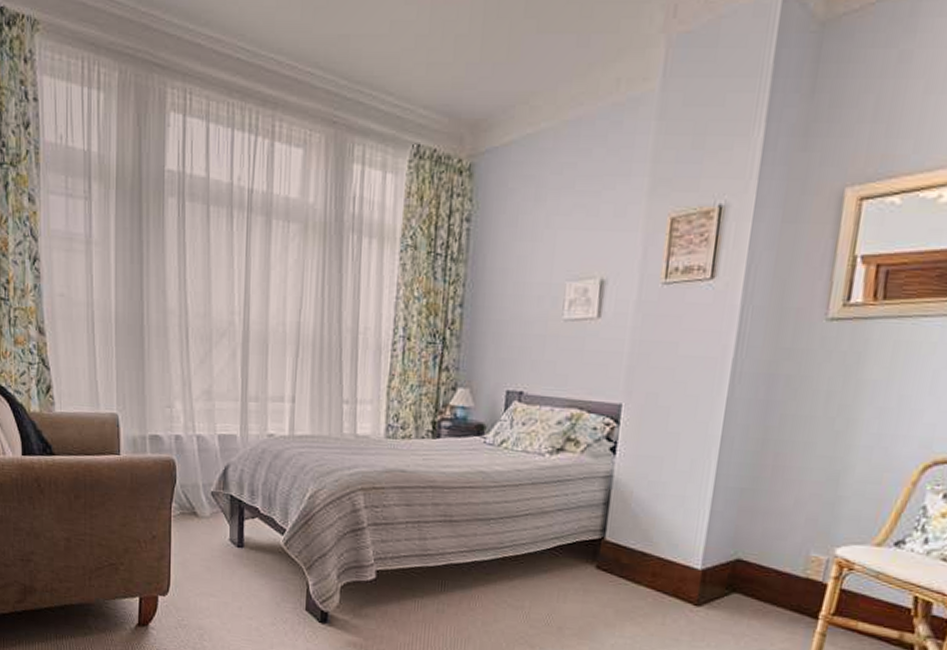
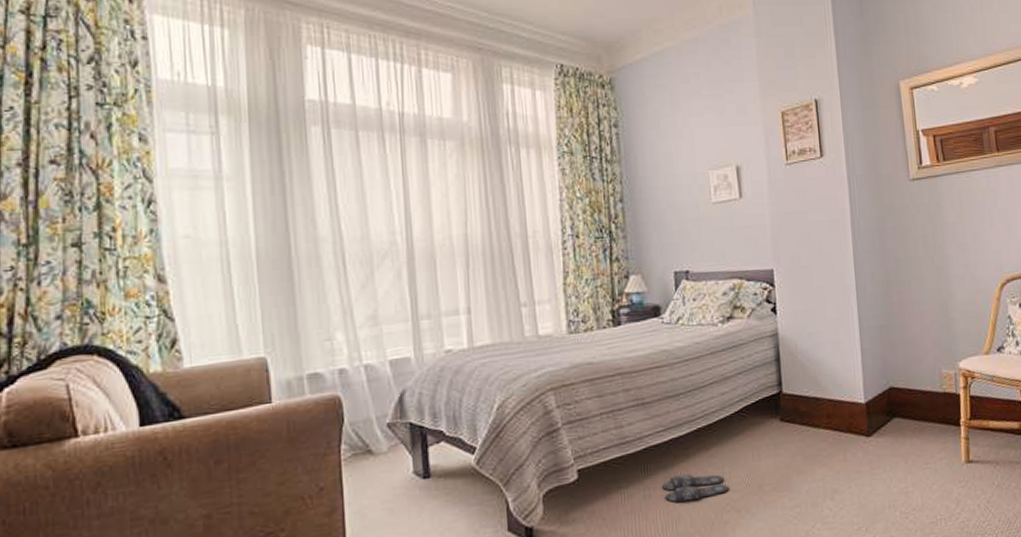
slippers: none [457,597,527,627] -> present [662,474,729,503]

